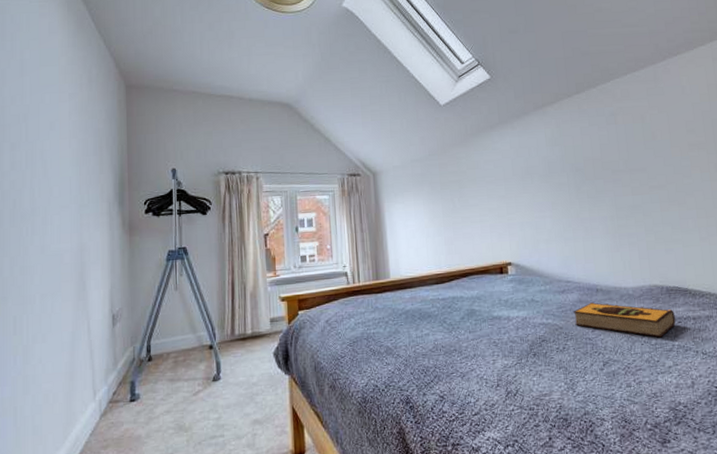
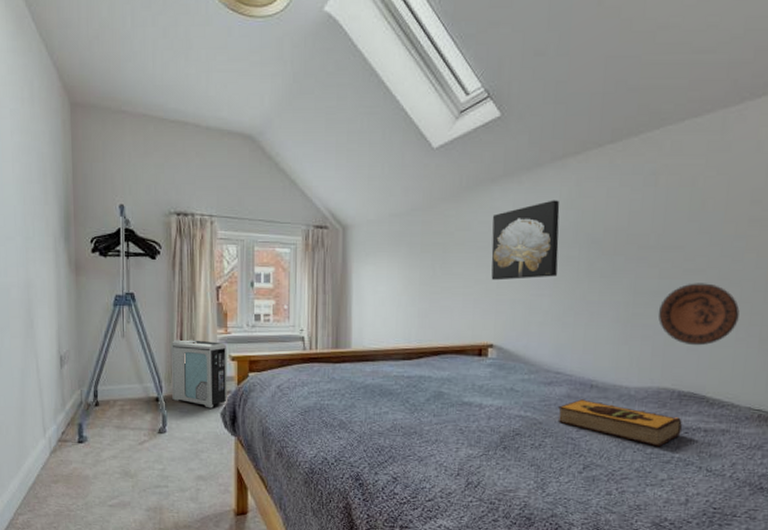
air purifier: none [222,285,279,350] -> present [170,339,227,408]
wall art: none [495,139,553,208] -> present [491,200,560,281]
decorative plate: none [637,195,699,247] -> present [658,283,740,346]

